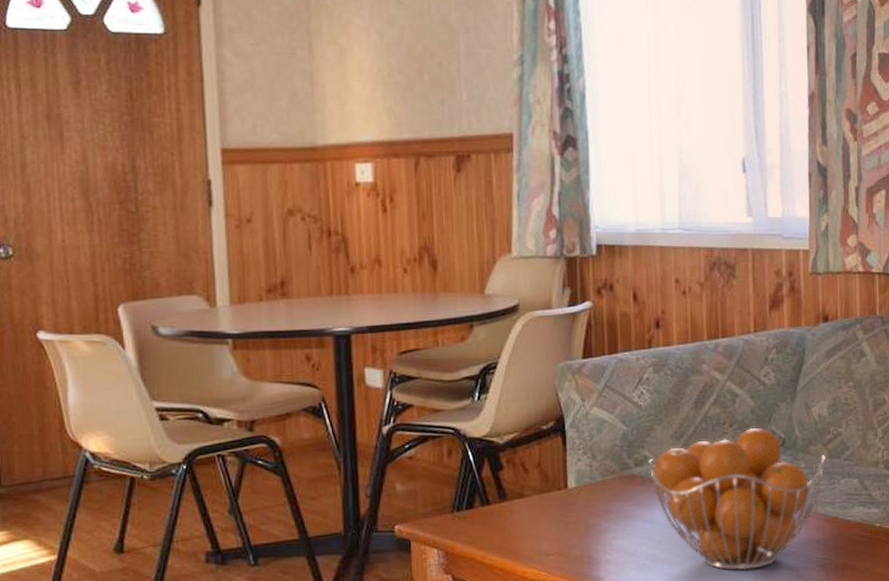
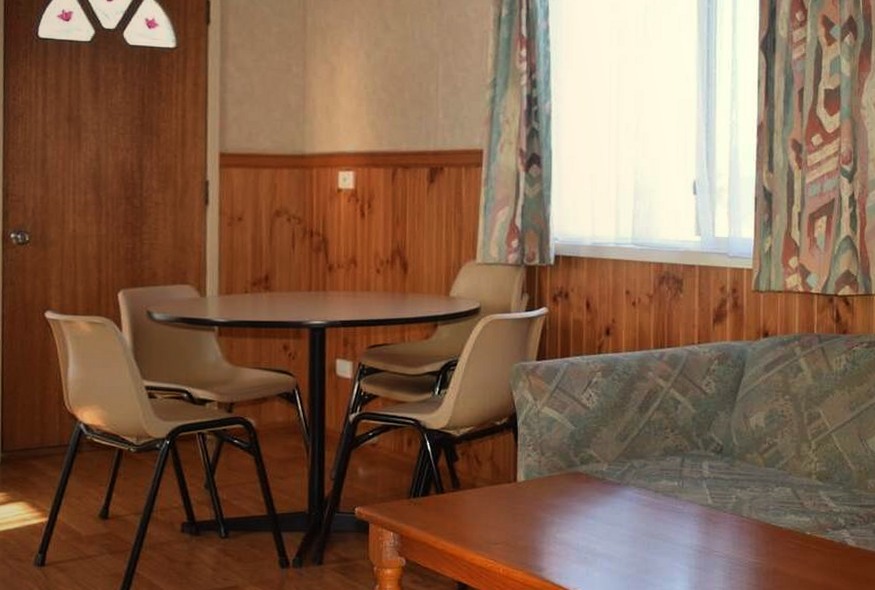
fruit basket: present [649,427,826,571] -> none [594,433,761,570]

